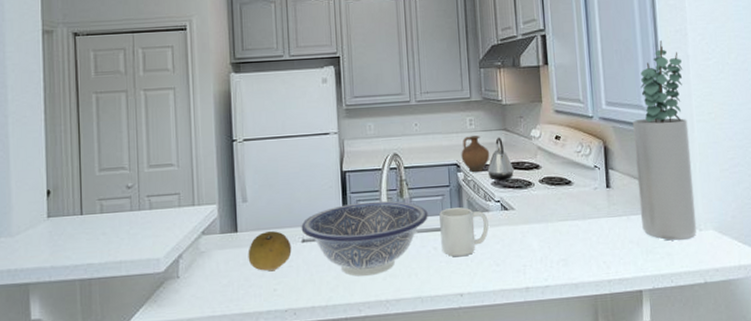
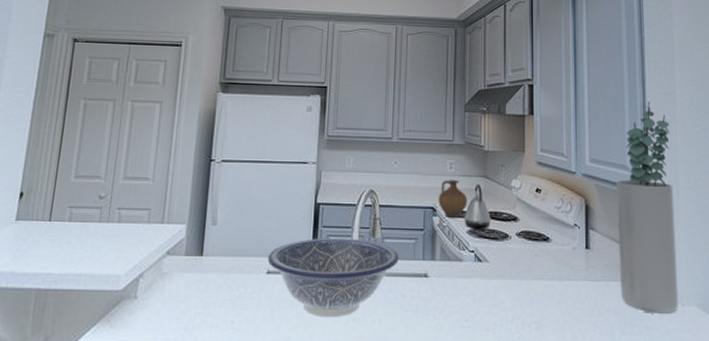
fruit: present [248,231,292,271] -> none [209,259,256,300]
mug: present [439,207,489,257] -> none [409,252,460,307]

